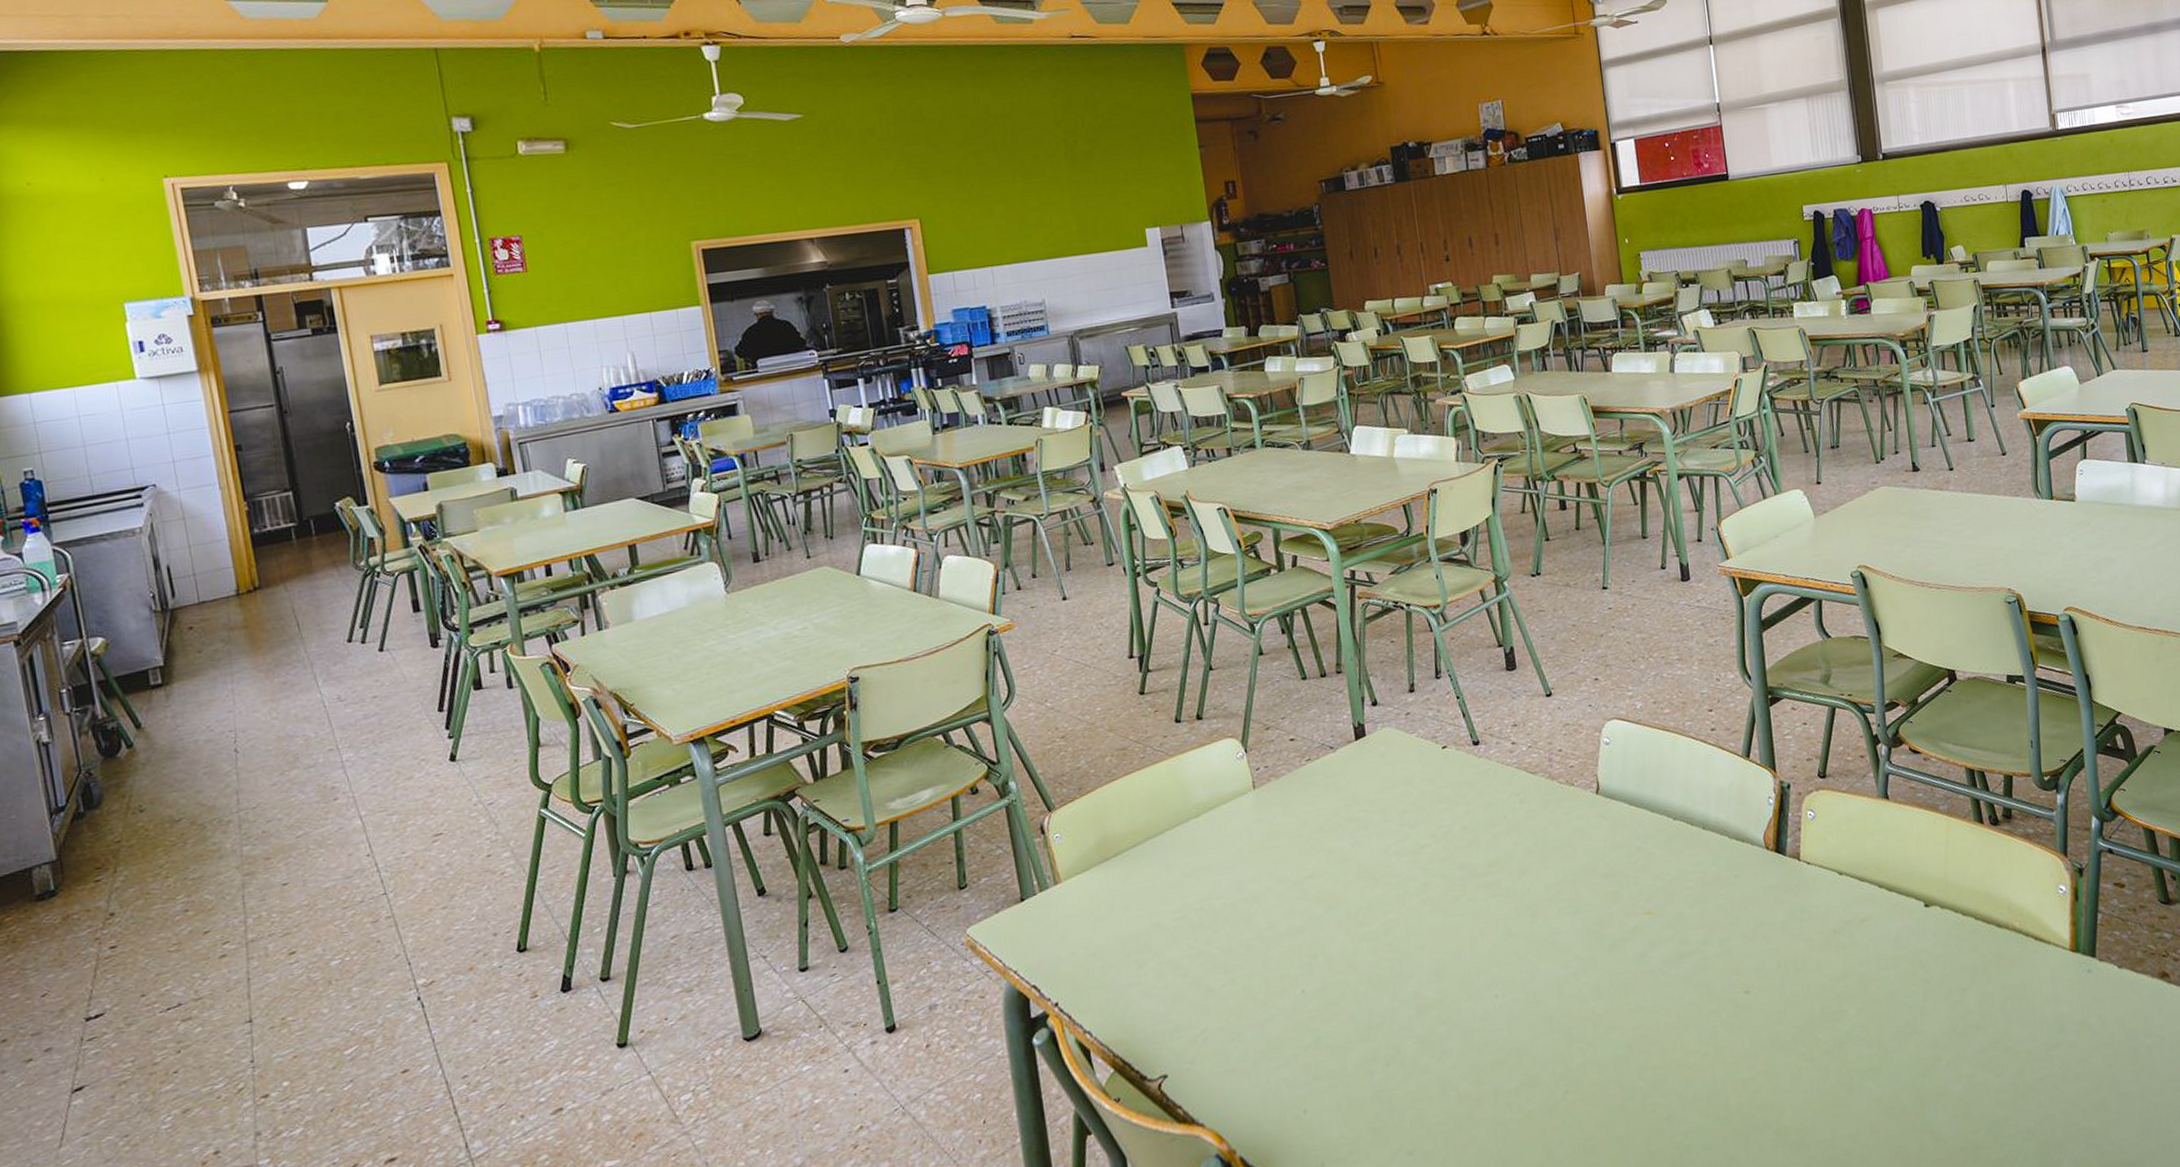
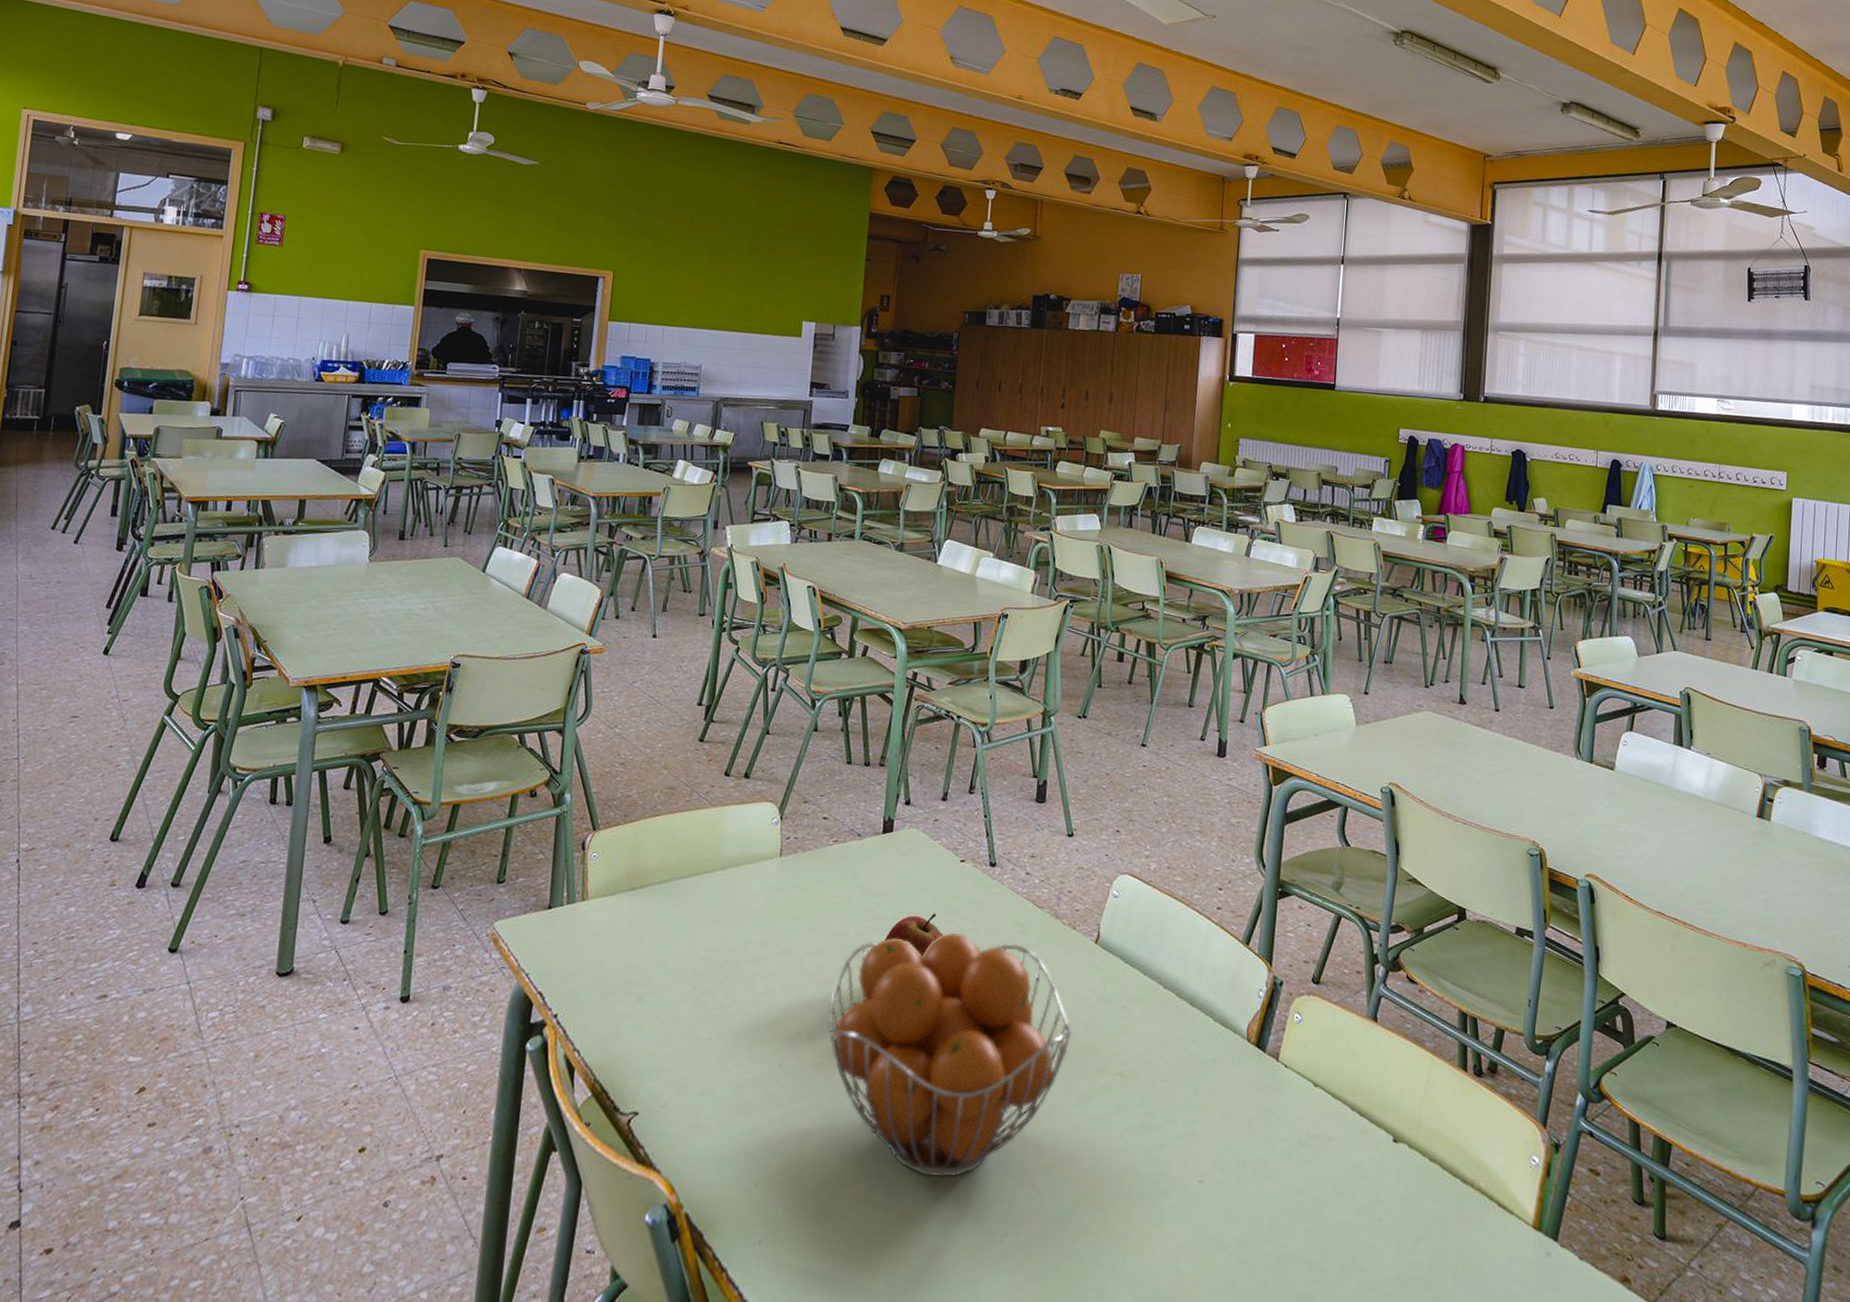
fruit basket: none [1339,814,1592,1059] -> present [826,932,1073,1178]
apple: none [1382,805,1441,852] -> present [885,913,944,958]

